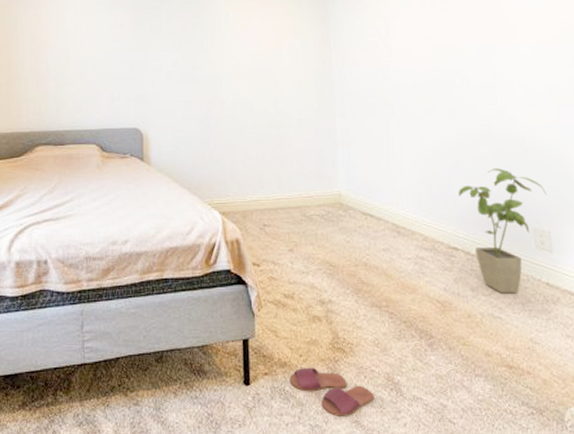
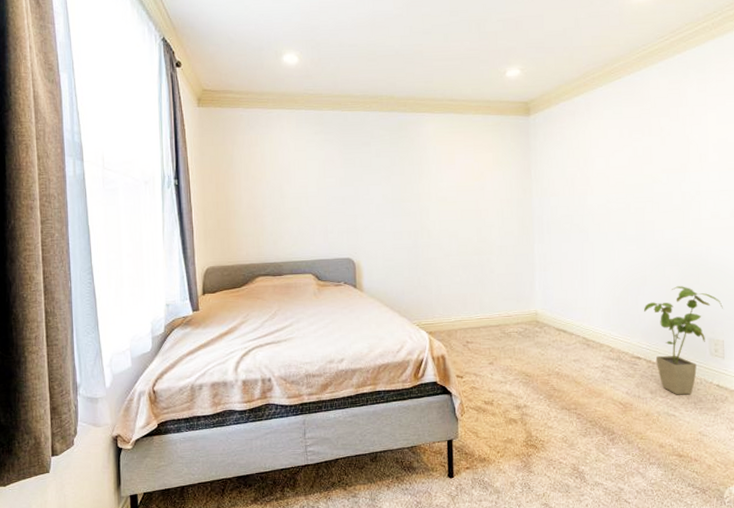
slippers: present [289,367,375,416] -> none [488,461,562,500]

